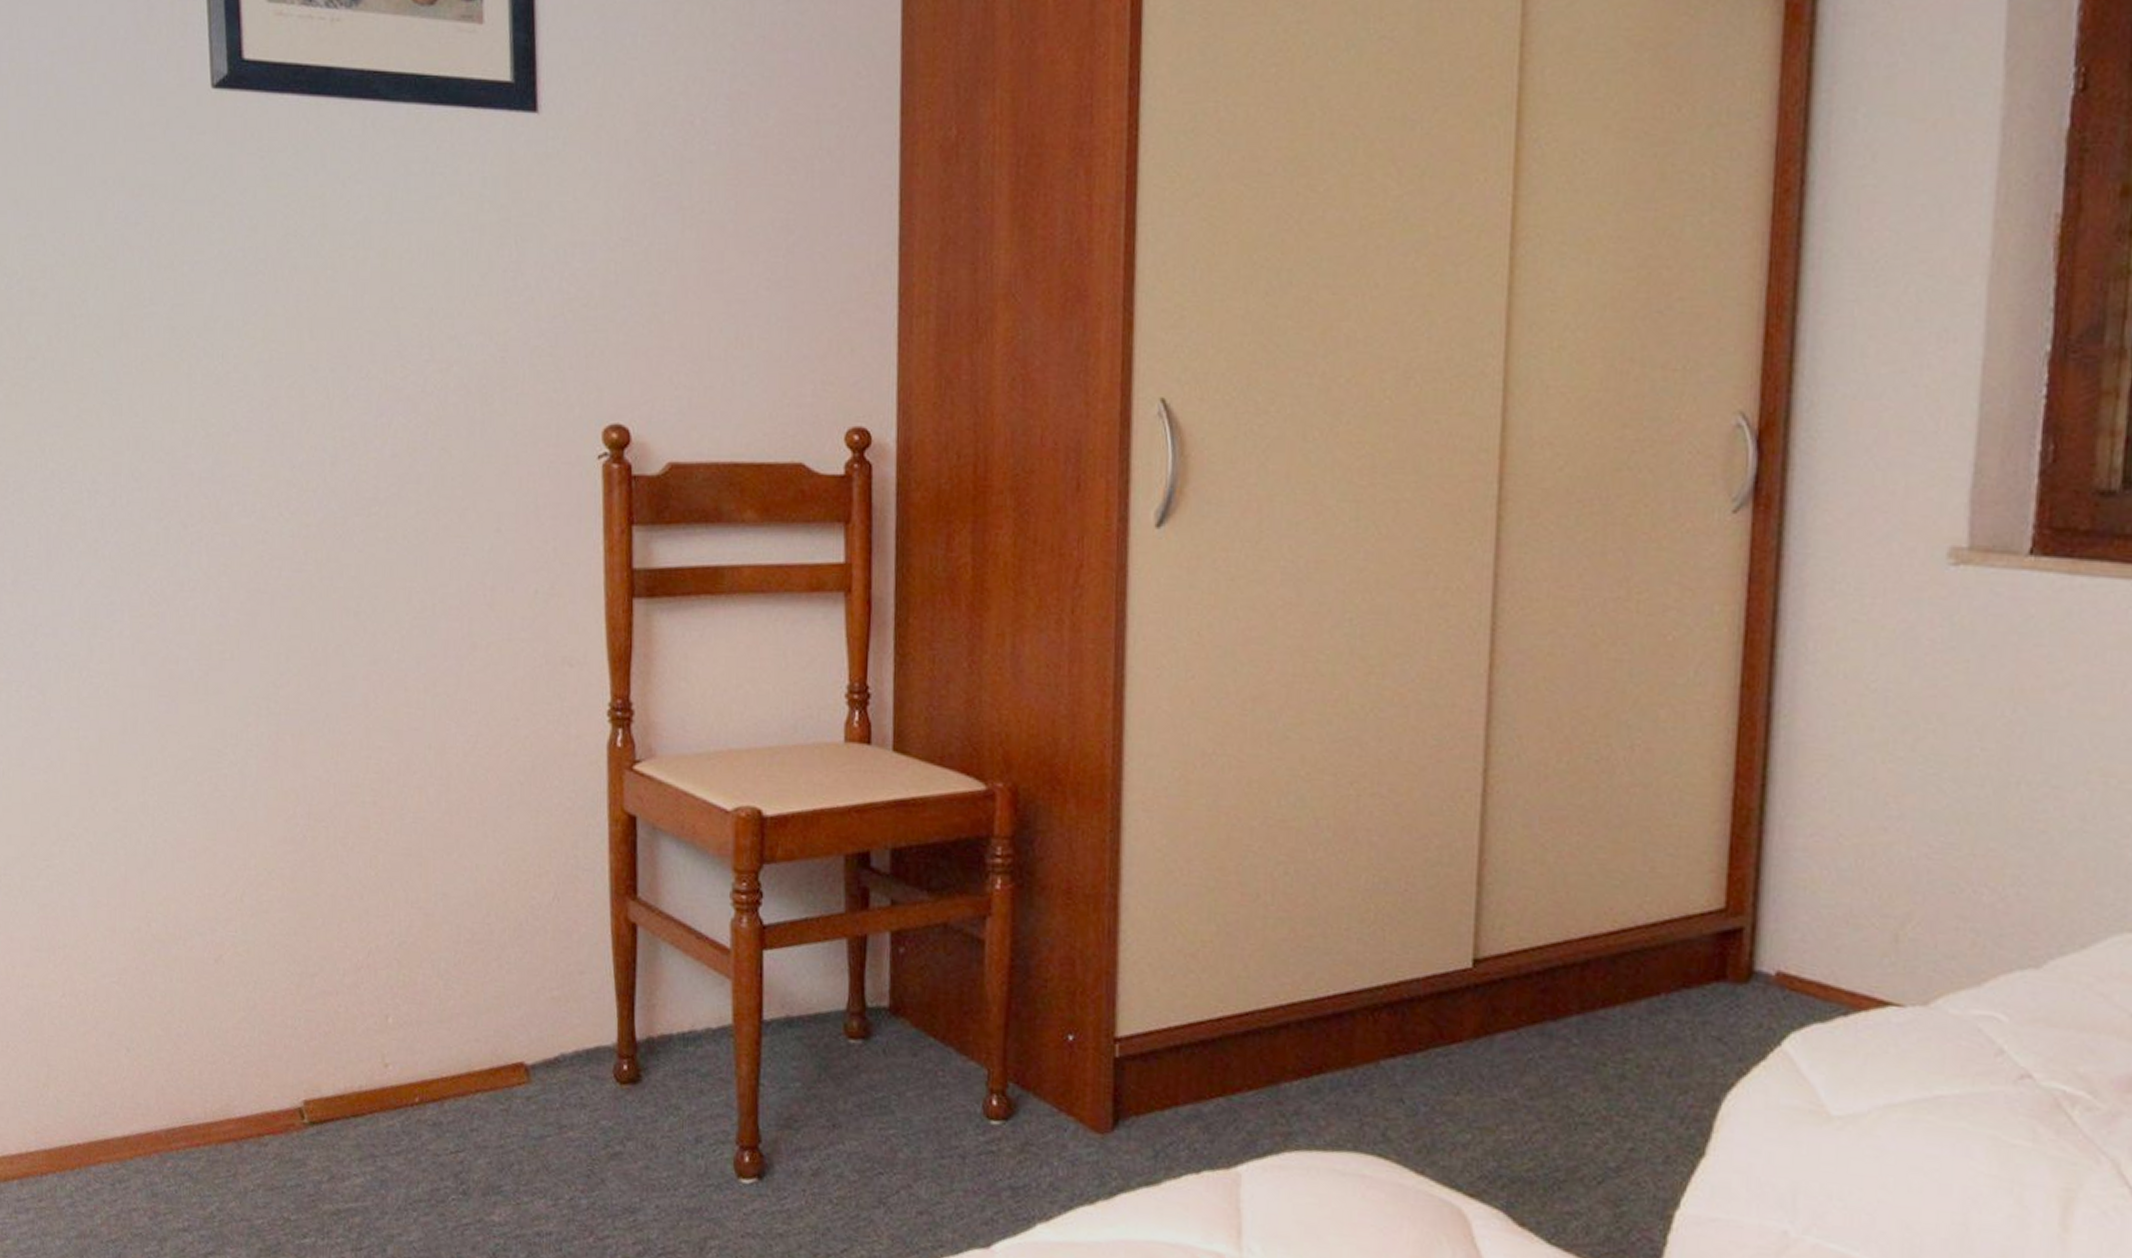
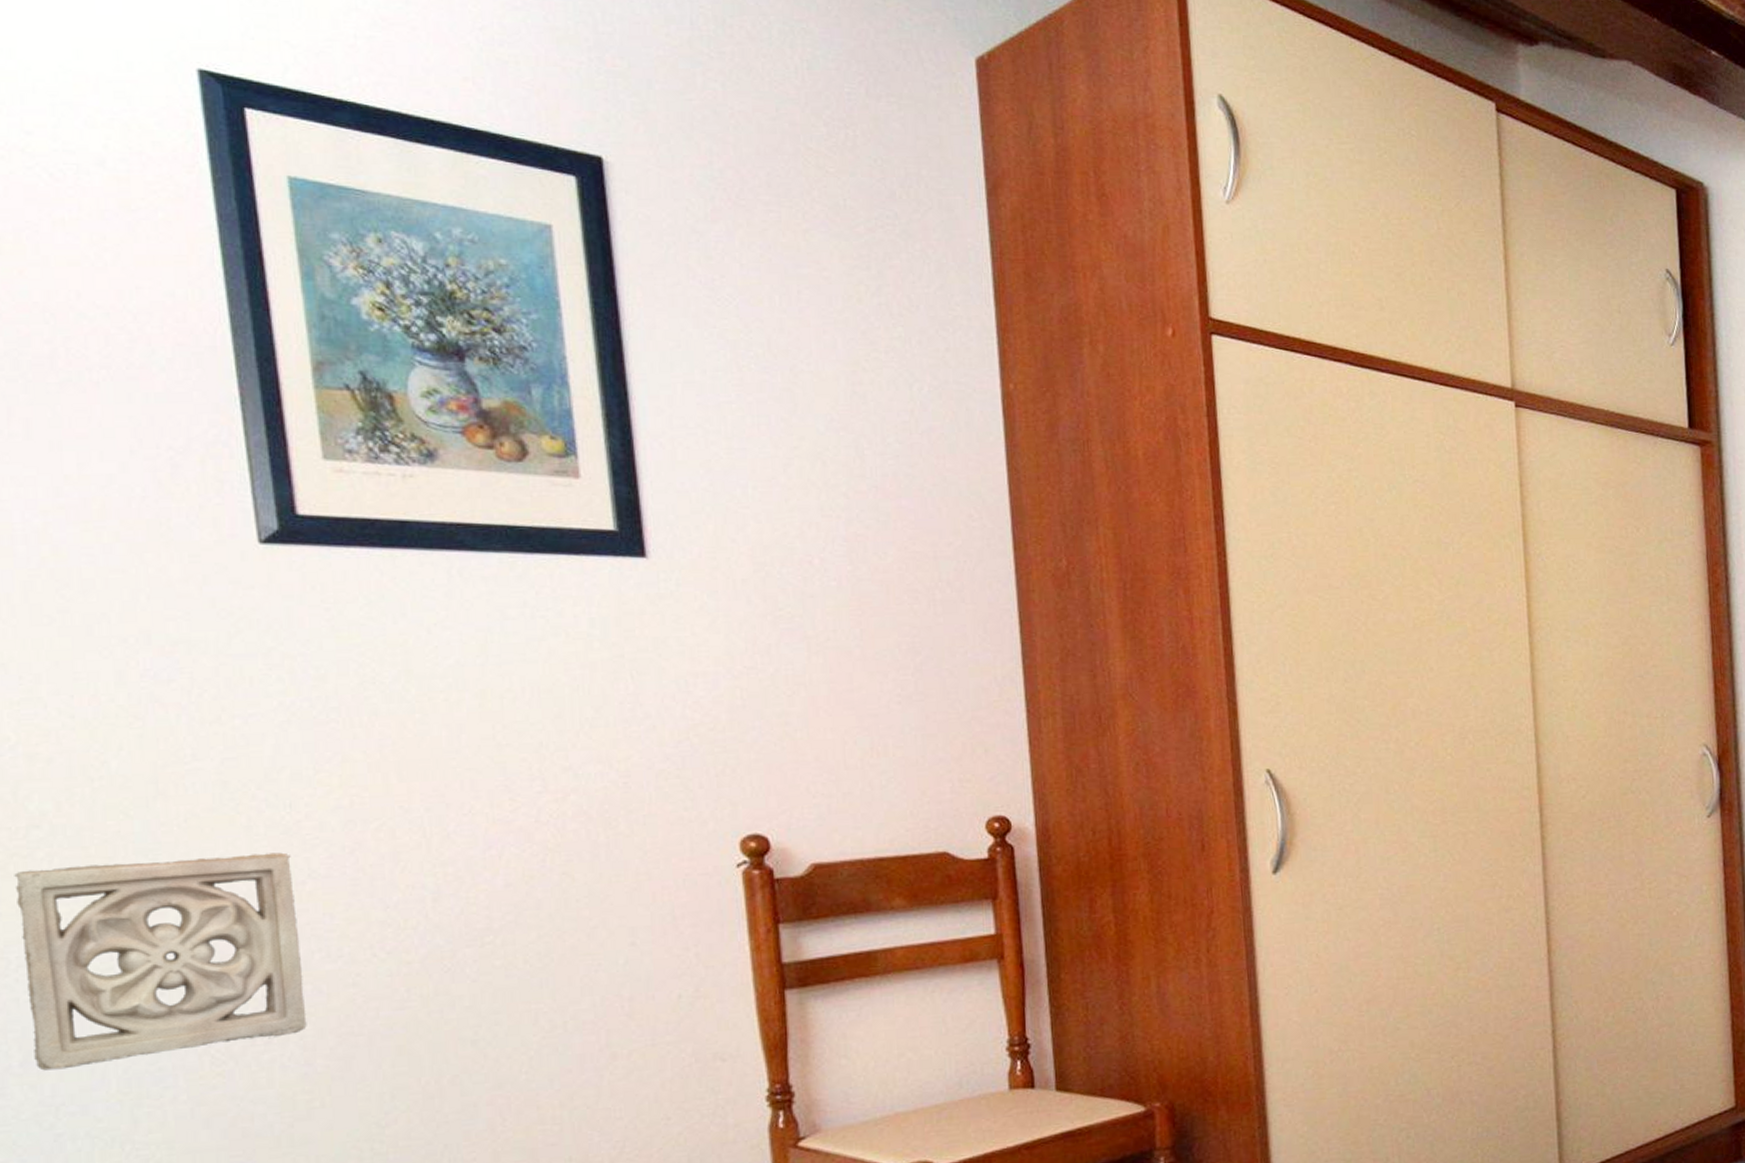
wall ornament: none [15,399,224,592] -> present [14,852,307,1071]

